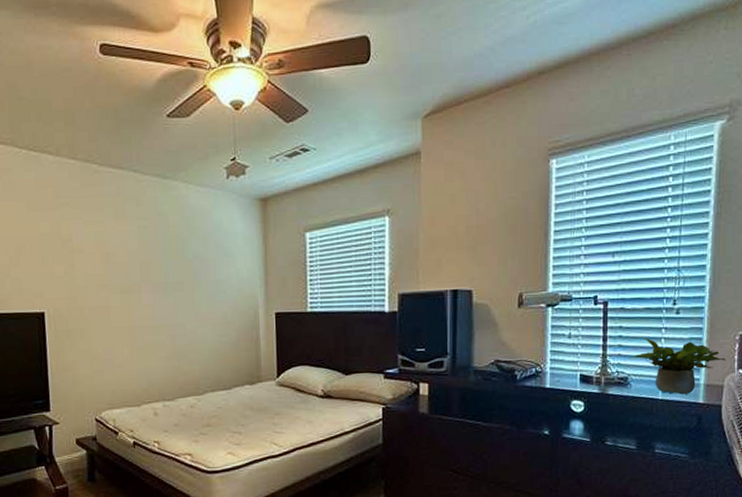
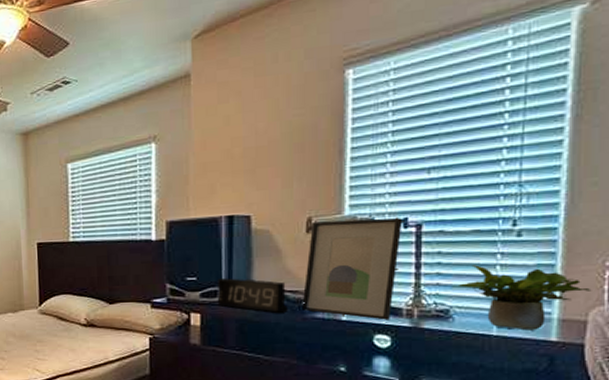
alarm clock: none [443,349,503,383] -> present [217,278,288,314]
picture frame: none [514,295,595,388] -> present [302,217,405,320]

